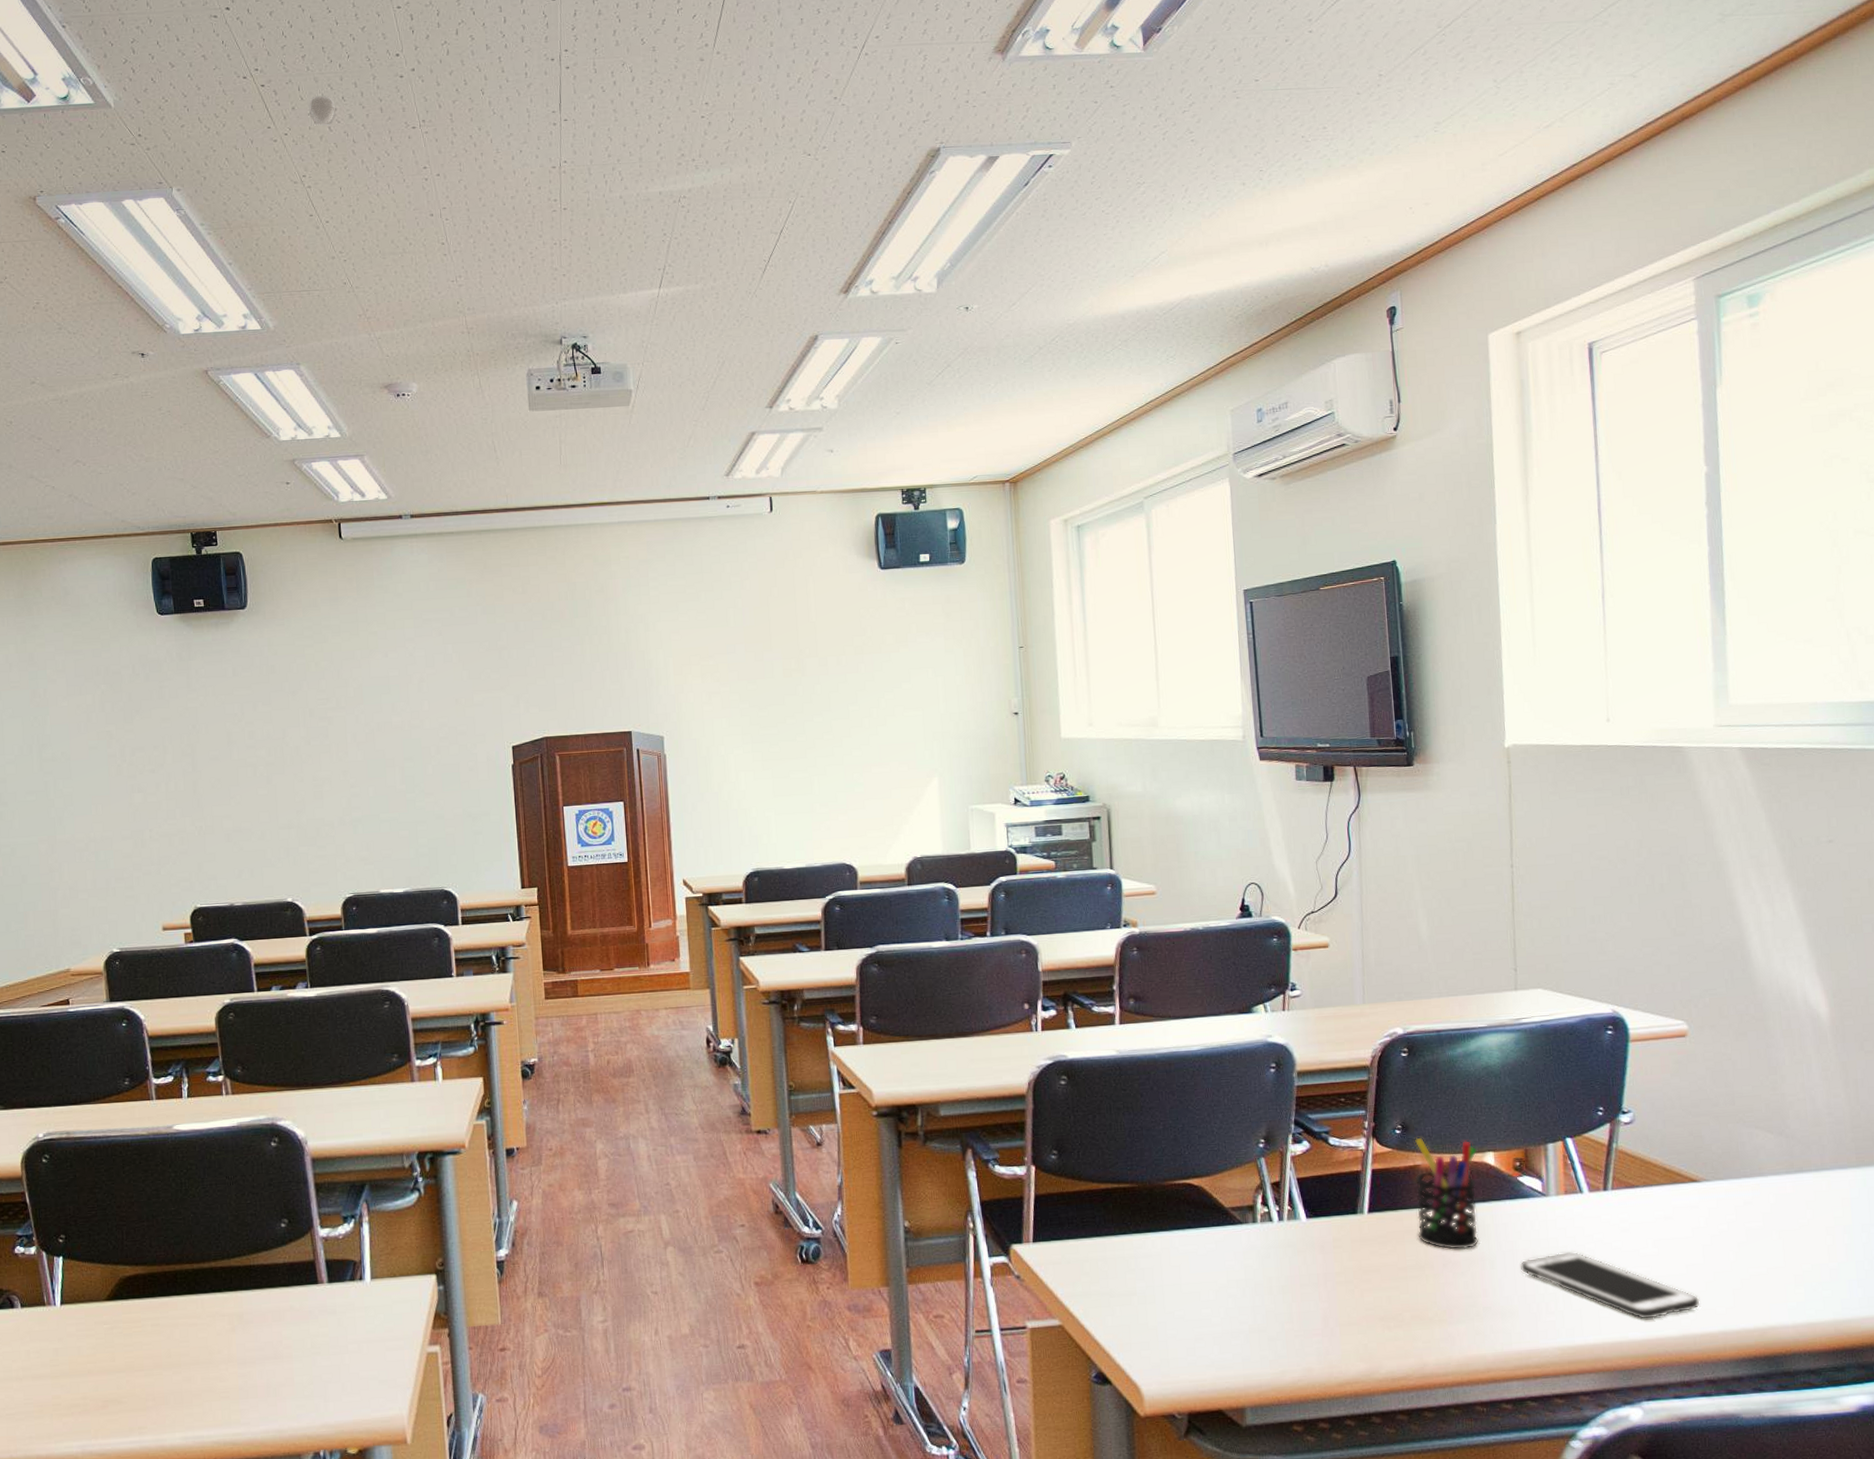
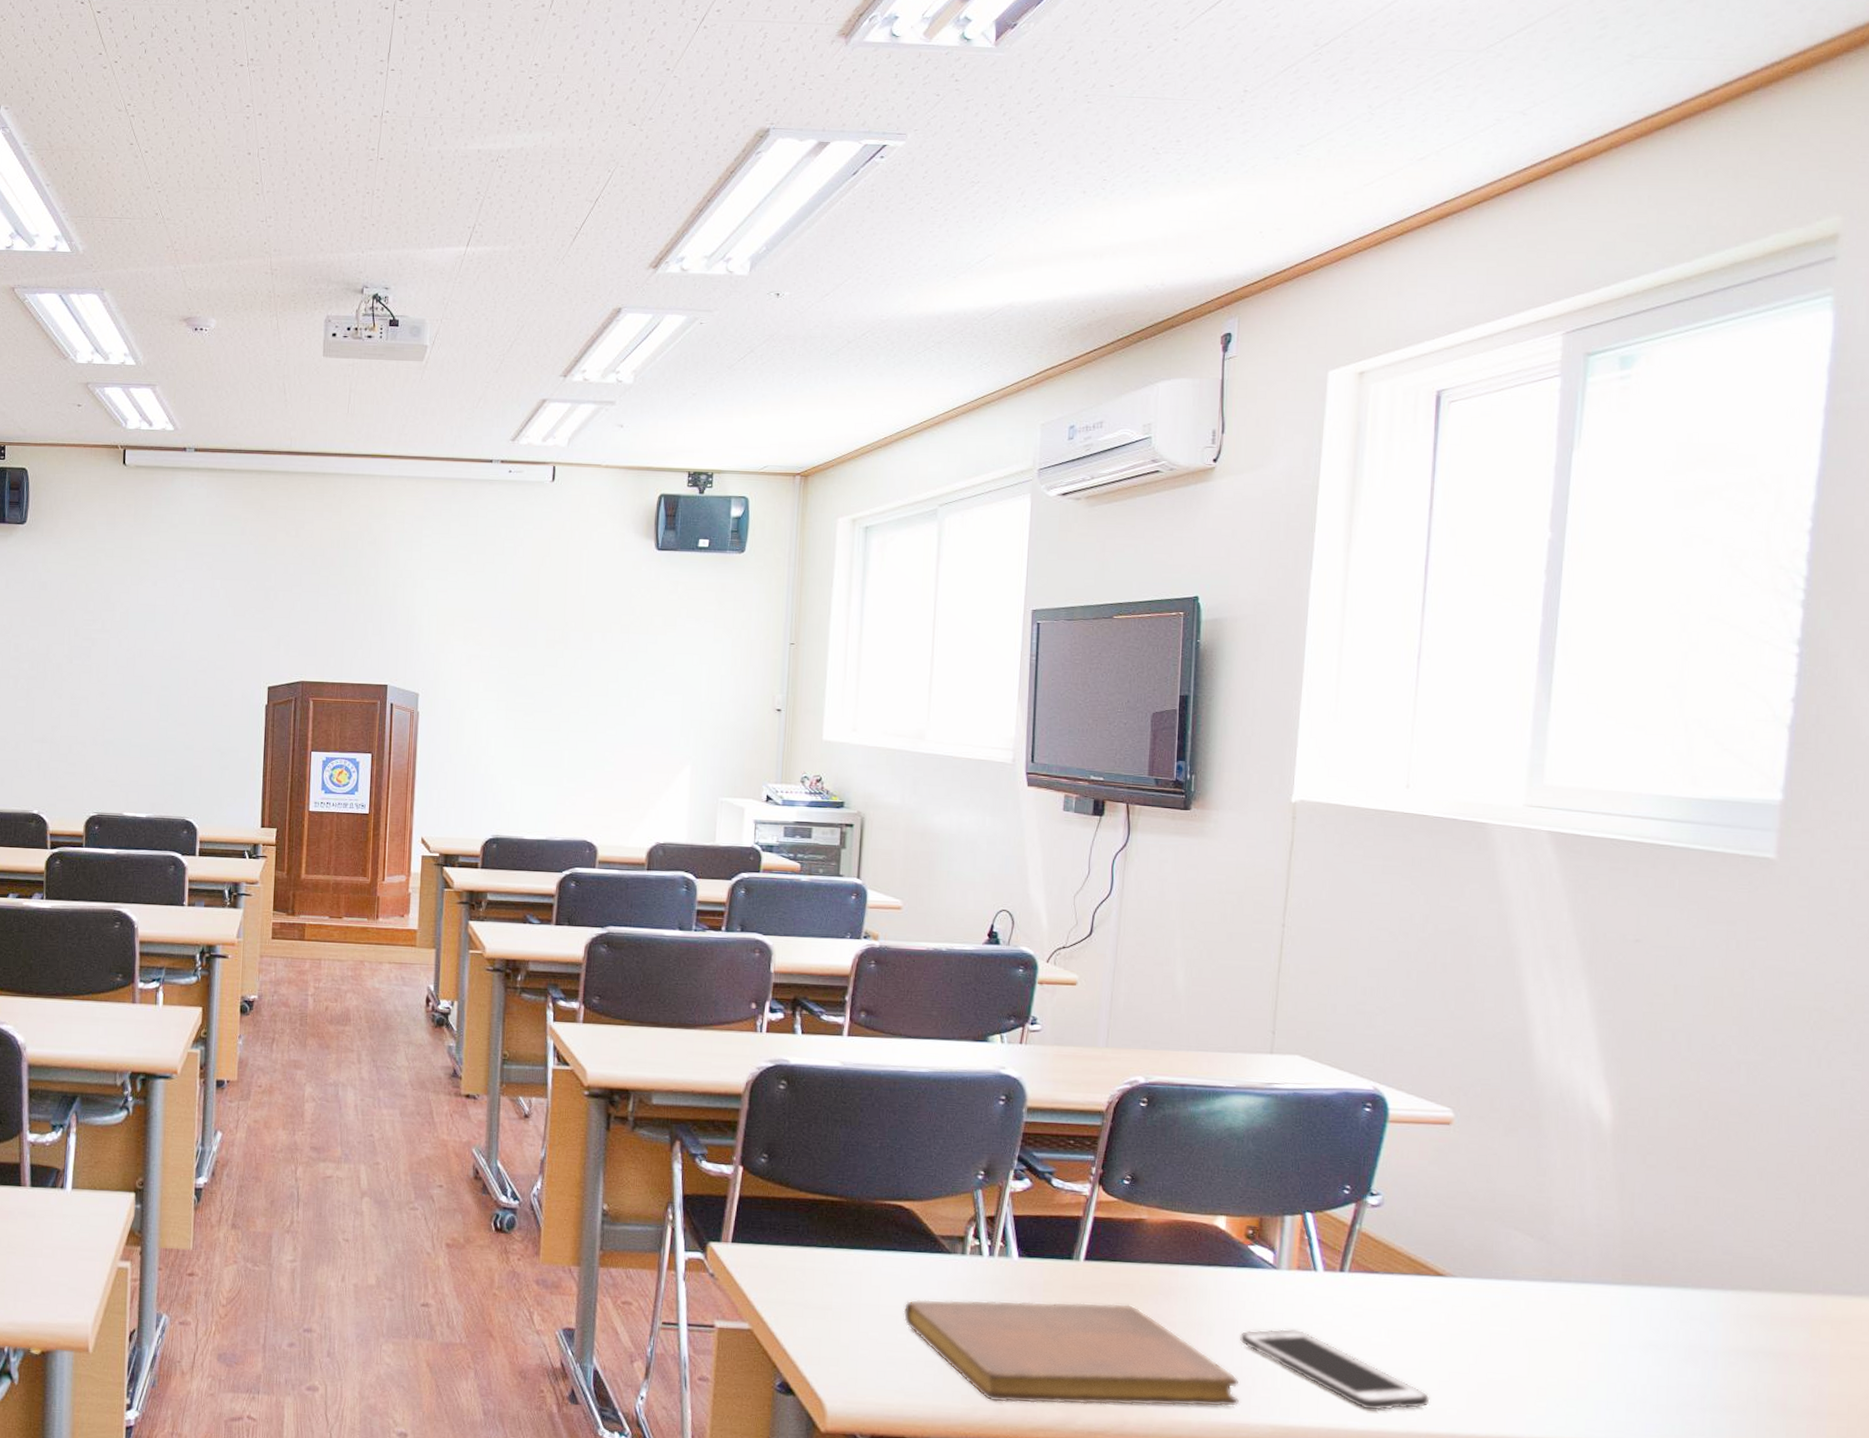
smoke detector: present [308,95,336,126] -> none [141,26,167,56]
notebook: none [1204,1249,1527,1363] -> present [903,1299,1239,1407]
pen holder: present [1414,1137,1478,1250] -> none [1133,1191,1208,1312]

